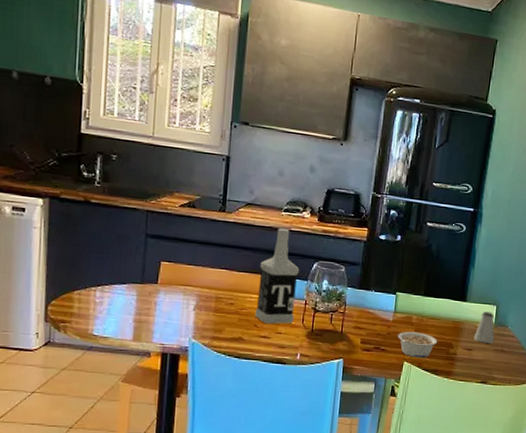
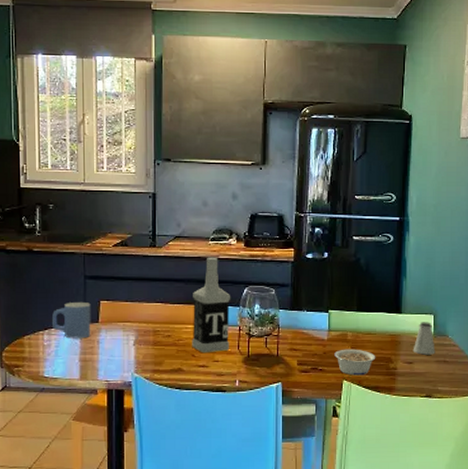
mug: none [106,260,151,299] -> present [52,302,91,339]

